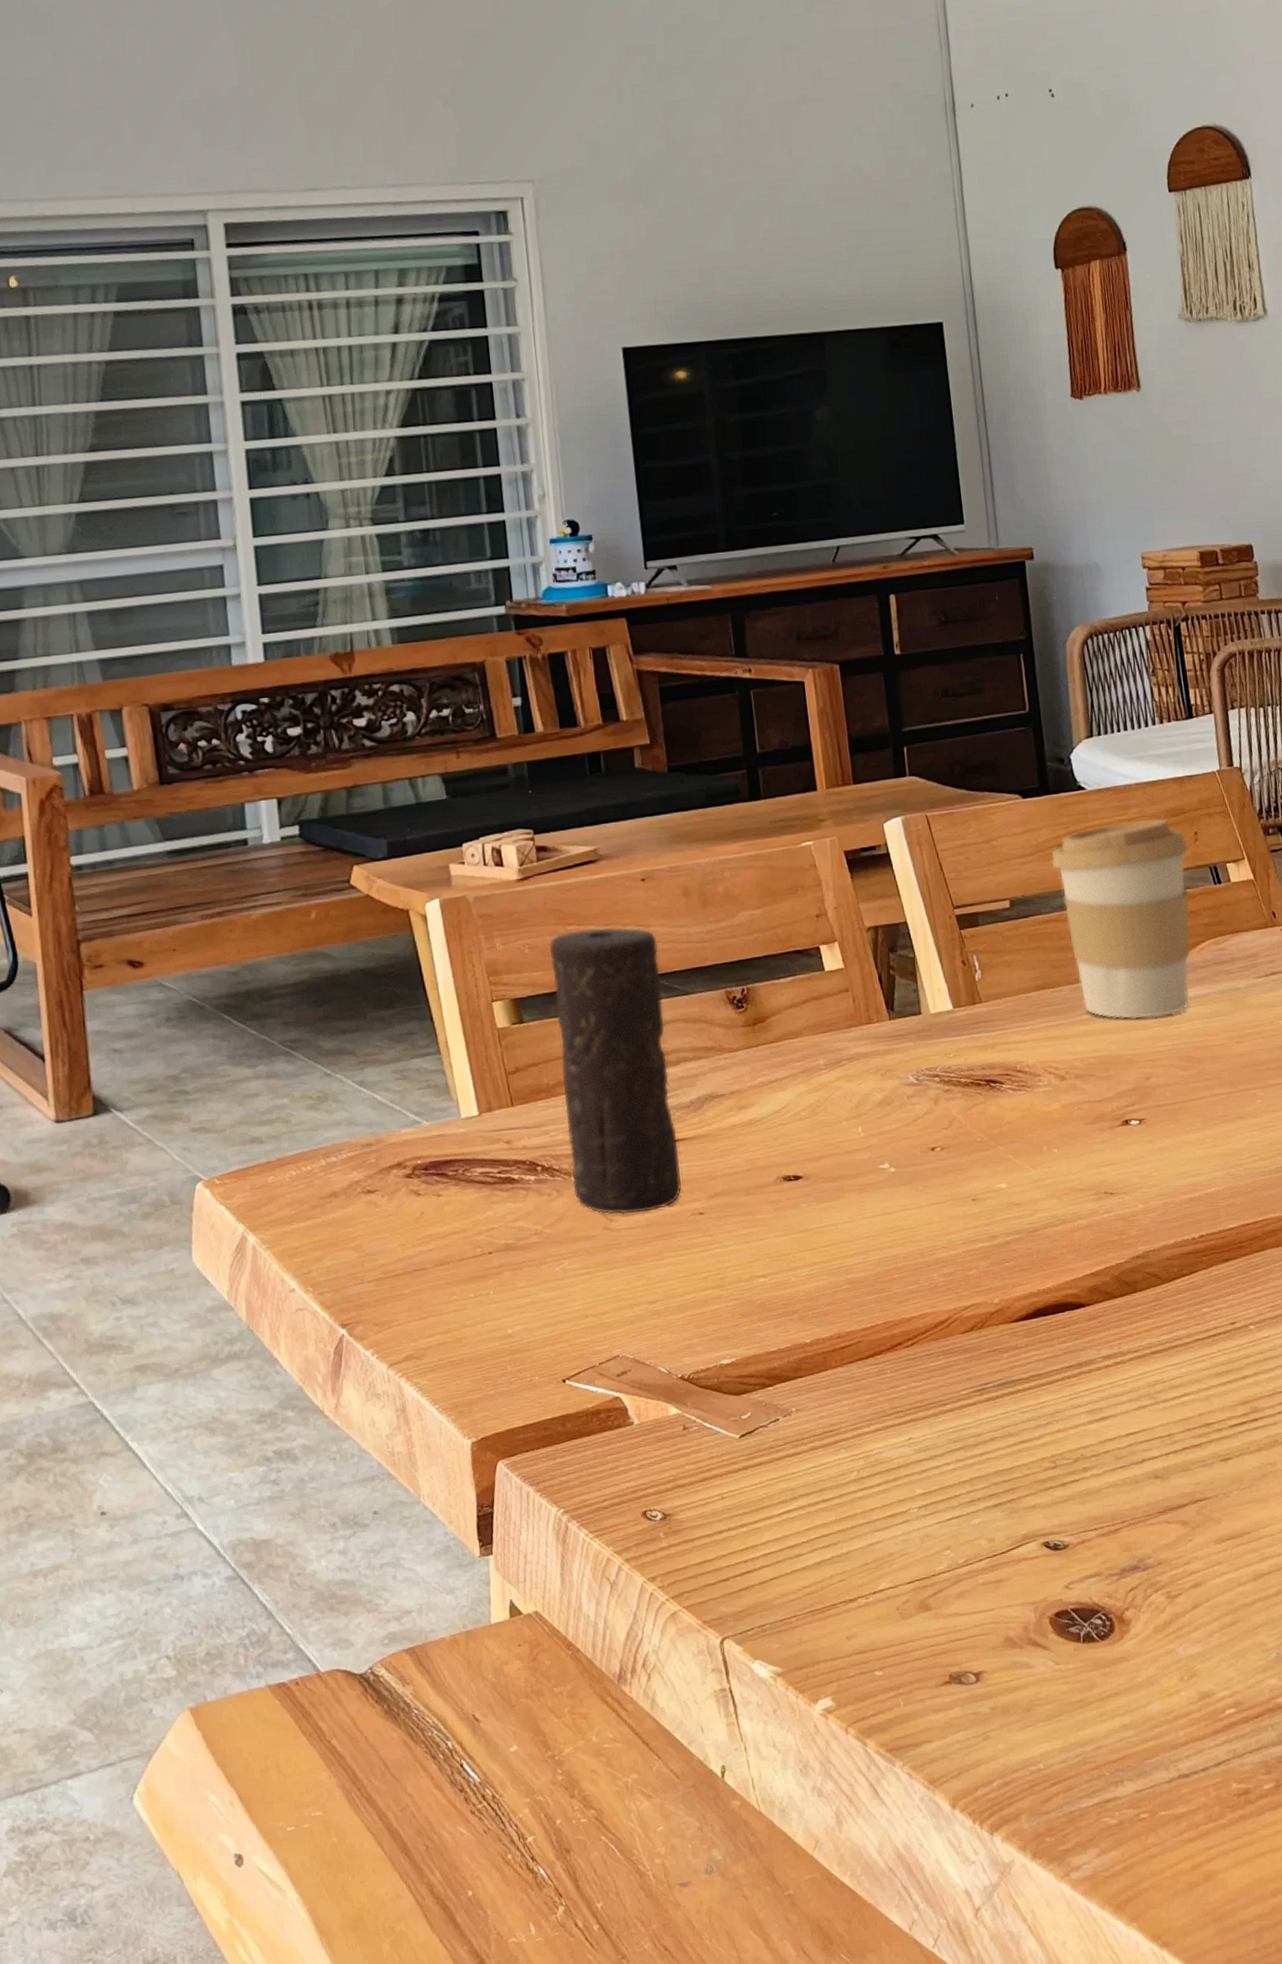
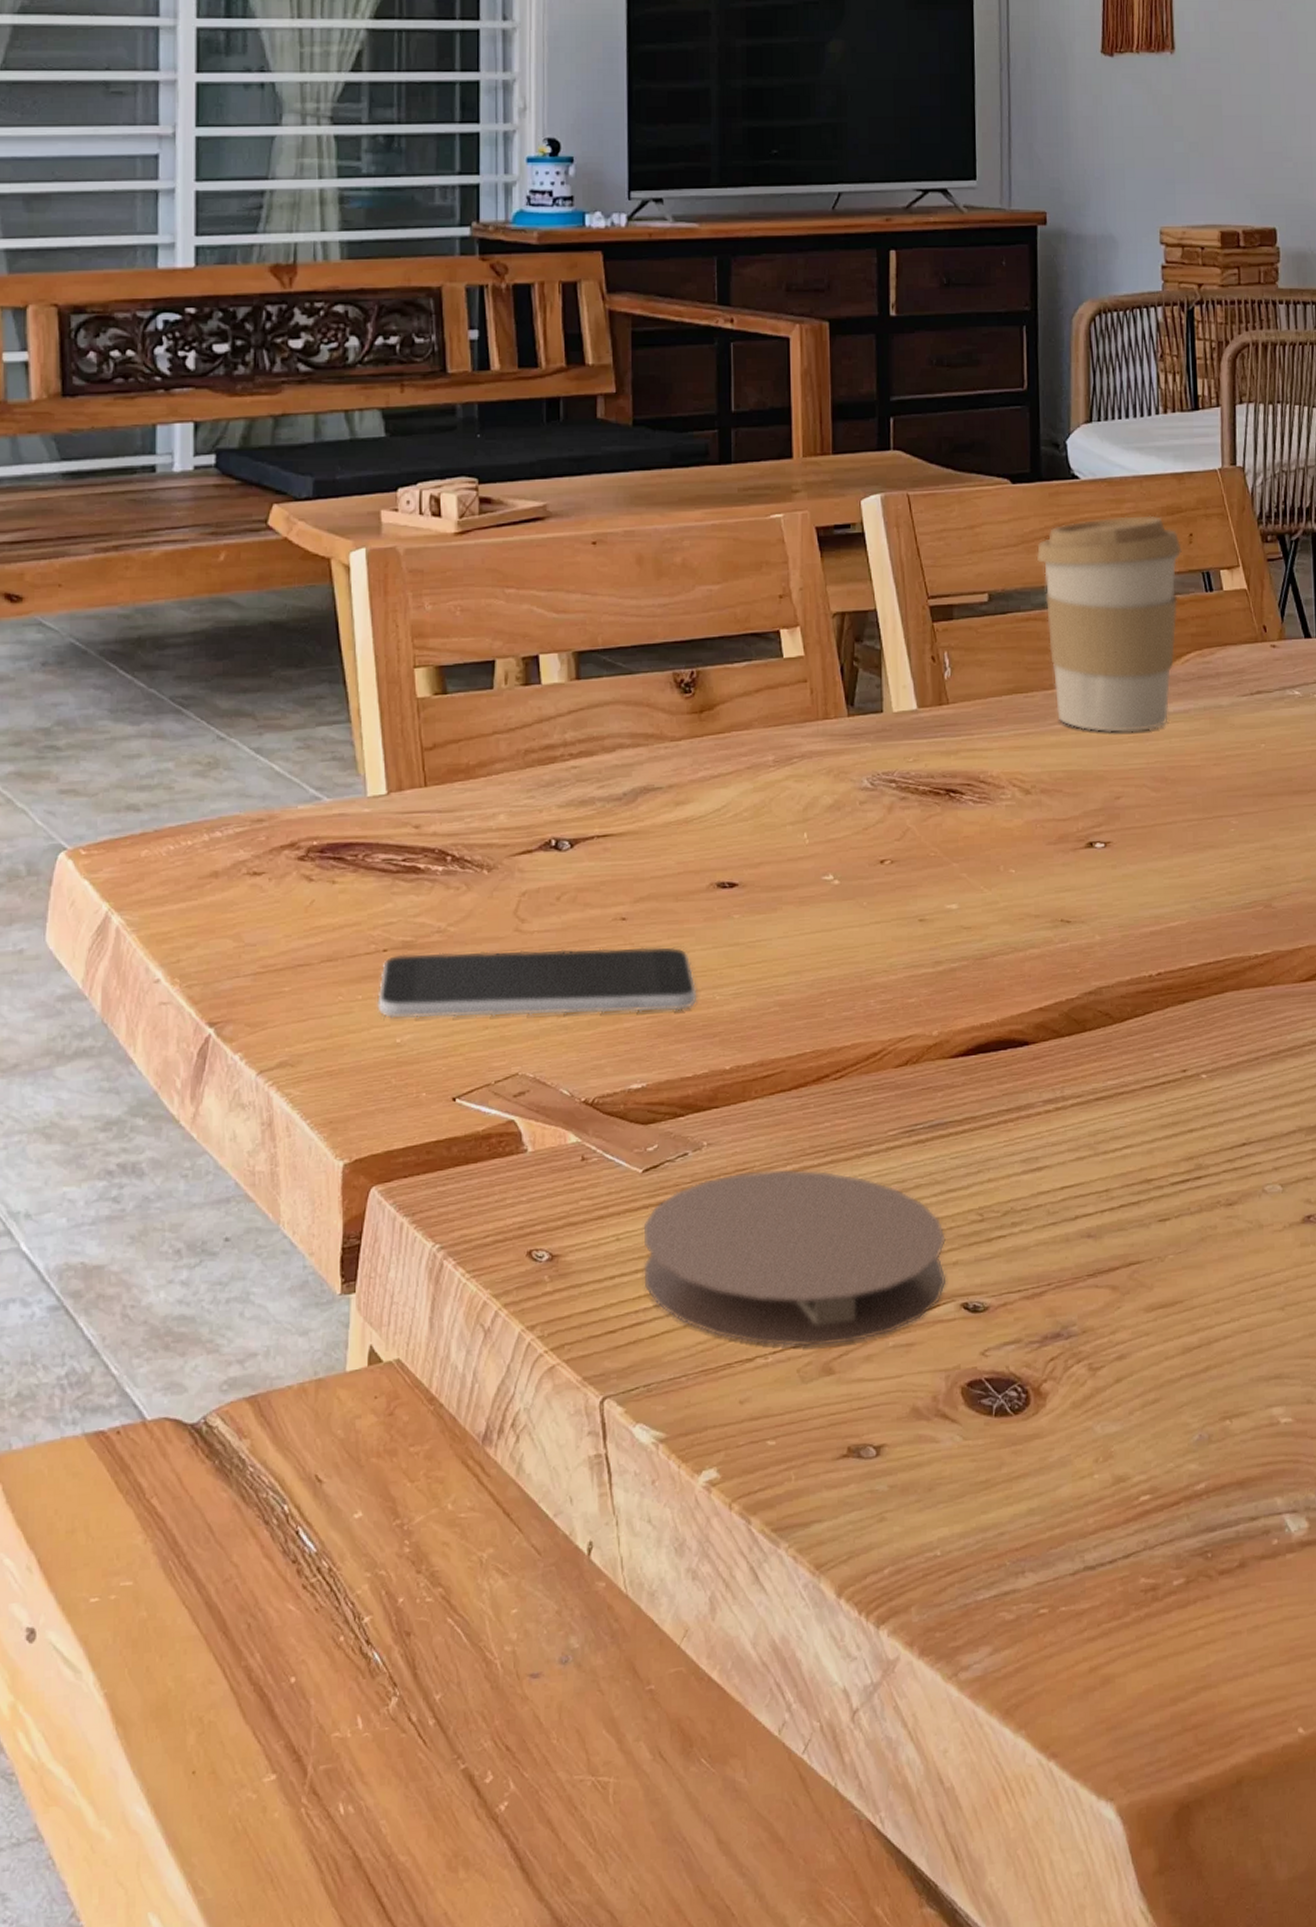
smartphone: none [487,1237,775,1313] -> present [377,947,697,1019]
candle: present [549,927,682,1215] -> none [483,593,605,915]
coaster: none [744,1429,1027,1587] -> present [643,1170,947,1347]

